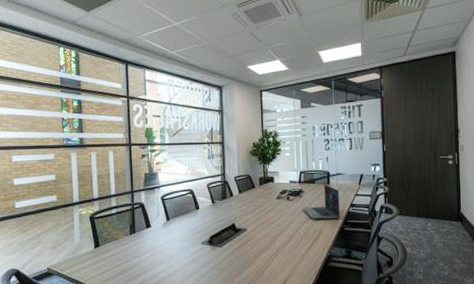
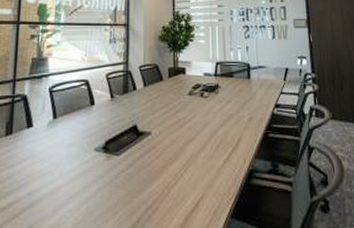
laptop: present [302,184,340,220] -> none [218,79,263,123]

